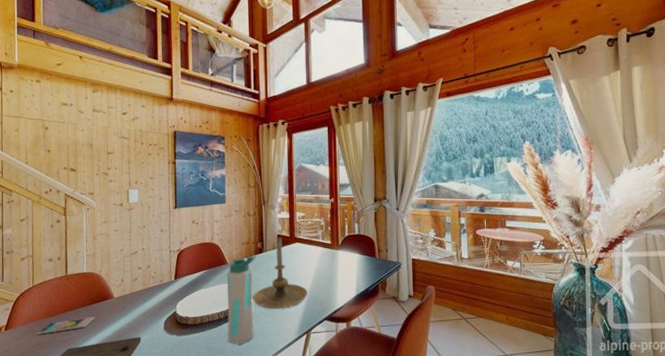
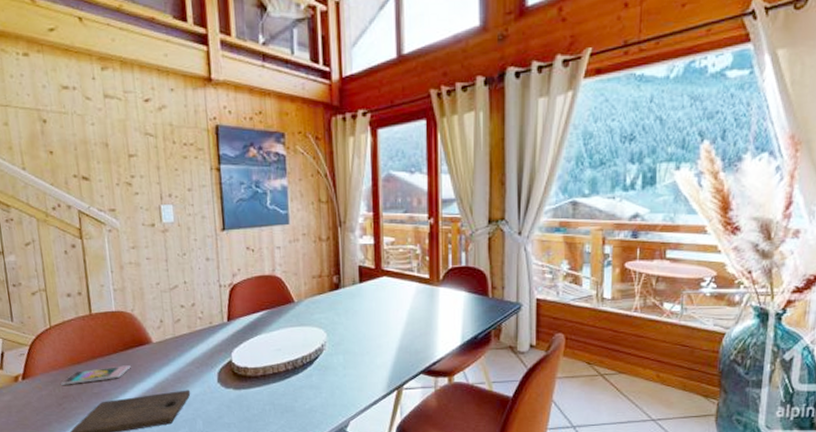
water bottle: present [226,255,257,344] -> none [293,292,332,401]
candle holder: present [253,238,307,309] -> none [328,270,398,359]

